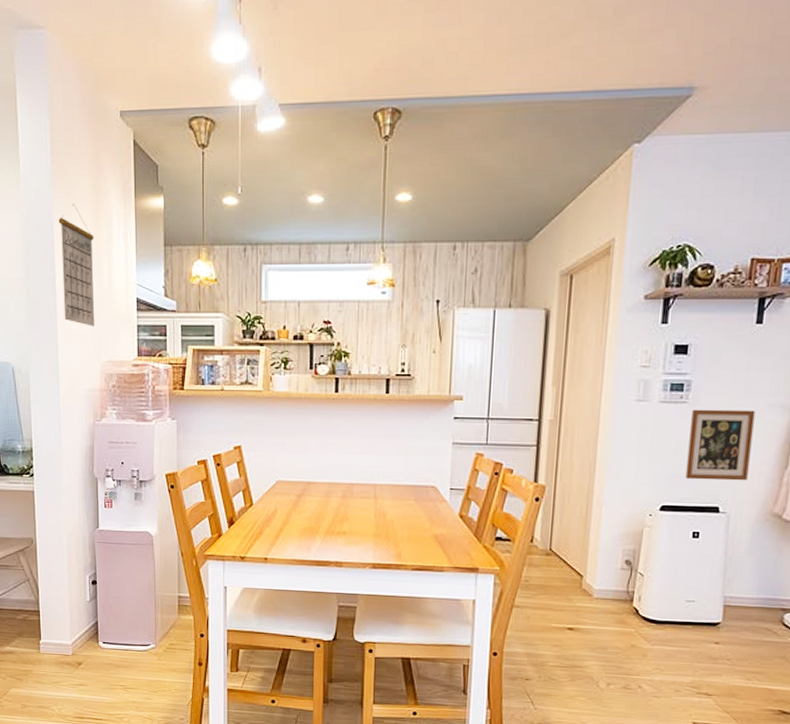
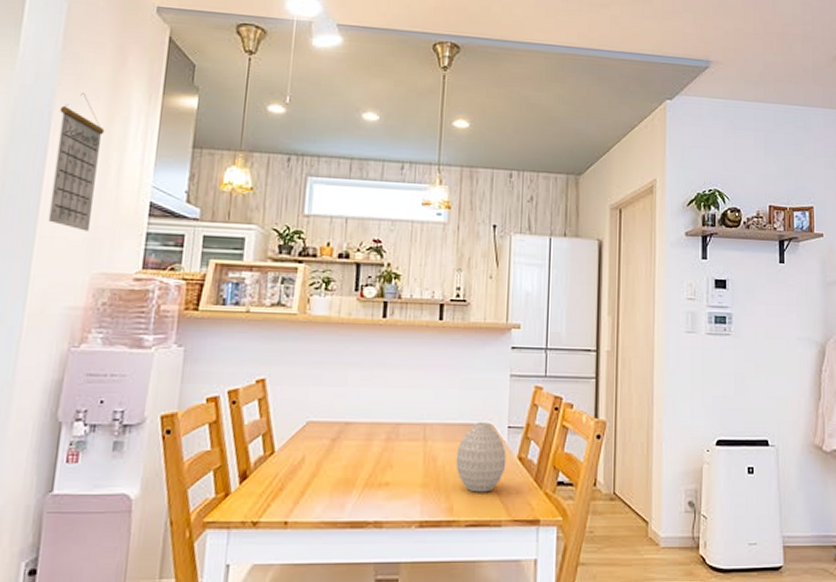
vase: none [403,483,449,543] -> present [456,421,507,493]
picture frame: present [685,409,756,481] -> none [735,341,789,413]

